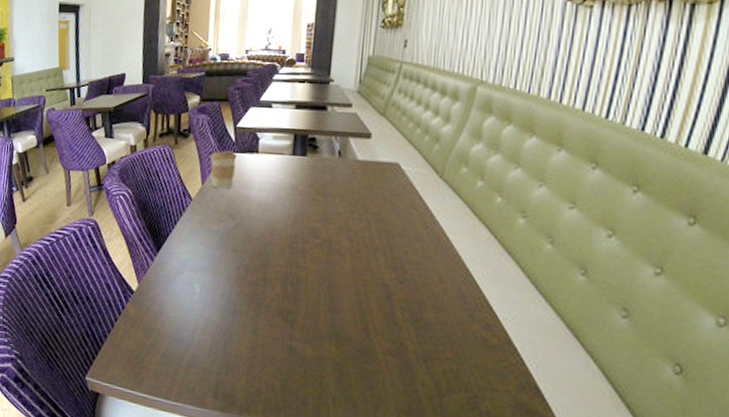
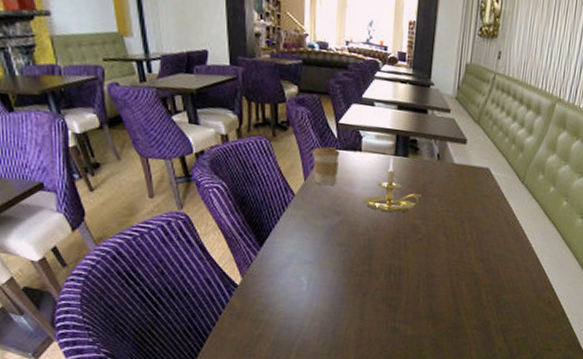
candle holder: none [259,155,321,215] -> present [364,155,422,213]

